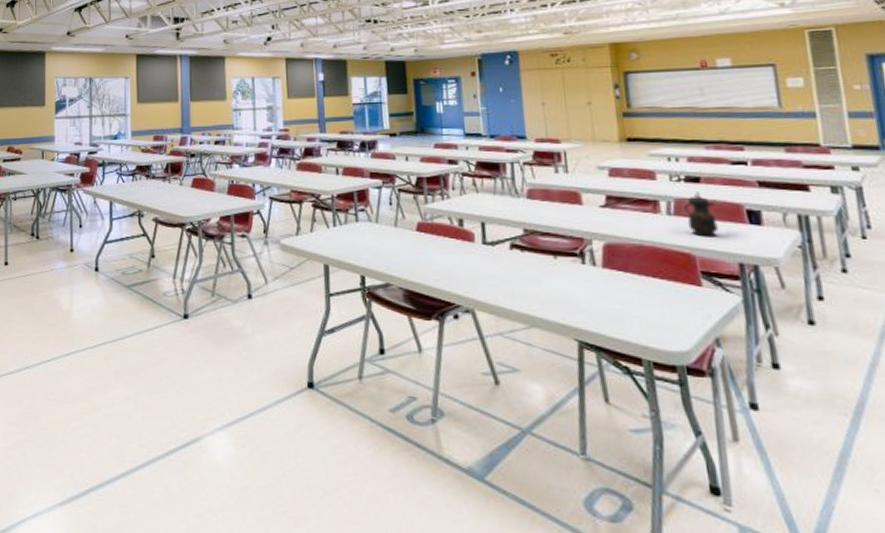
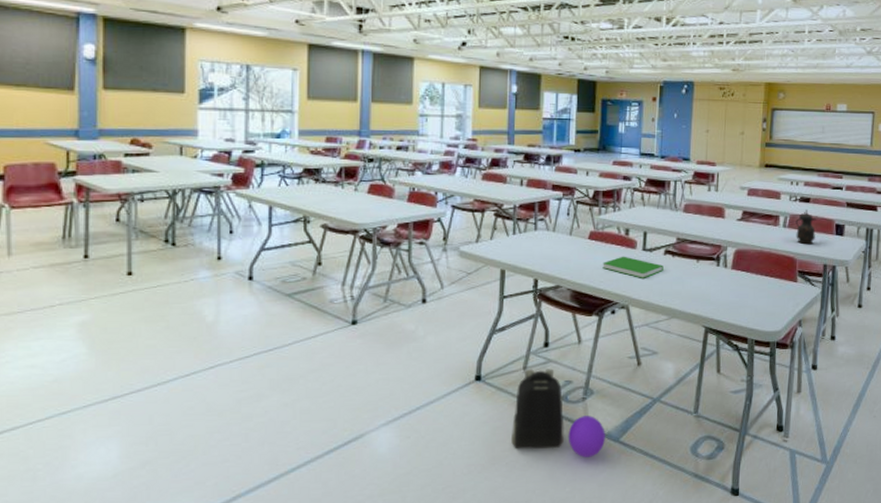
backpack: none [352,378,415,480] -> present [510,368,564,449]
ball: none [418,442,466,497] -> present [568,416,605,458]
book: none [436,250,512,277] -> present [602,256,664,278]

